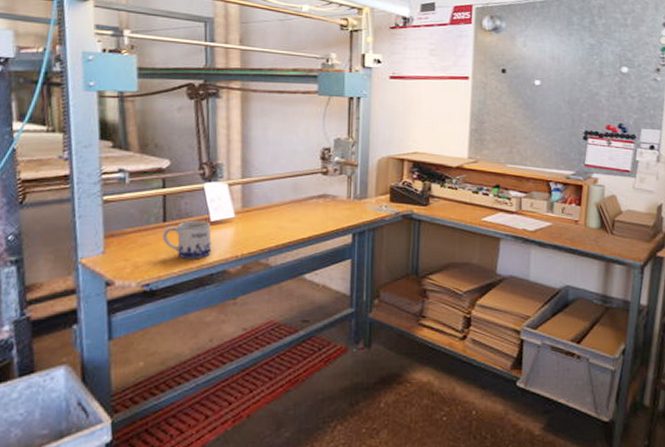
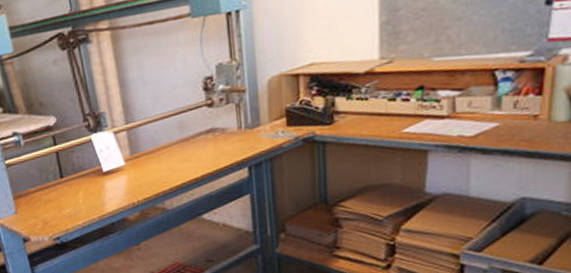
mug: present [162,220,212,259] -> none [62,172,109,211]

